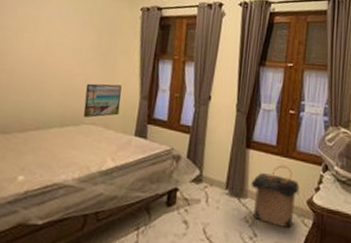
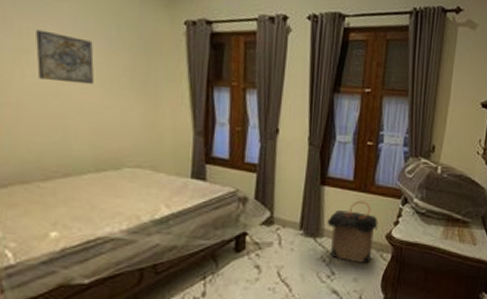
wall art: none [28,15,71,57] -> present [36,29,94,85]
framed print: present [83,83,122,118] -> none [123,118,170,160]

